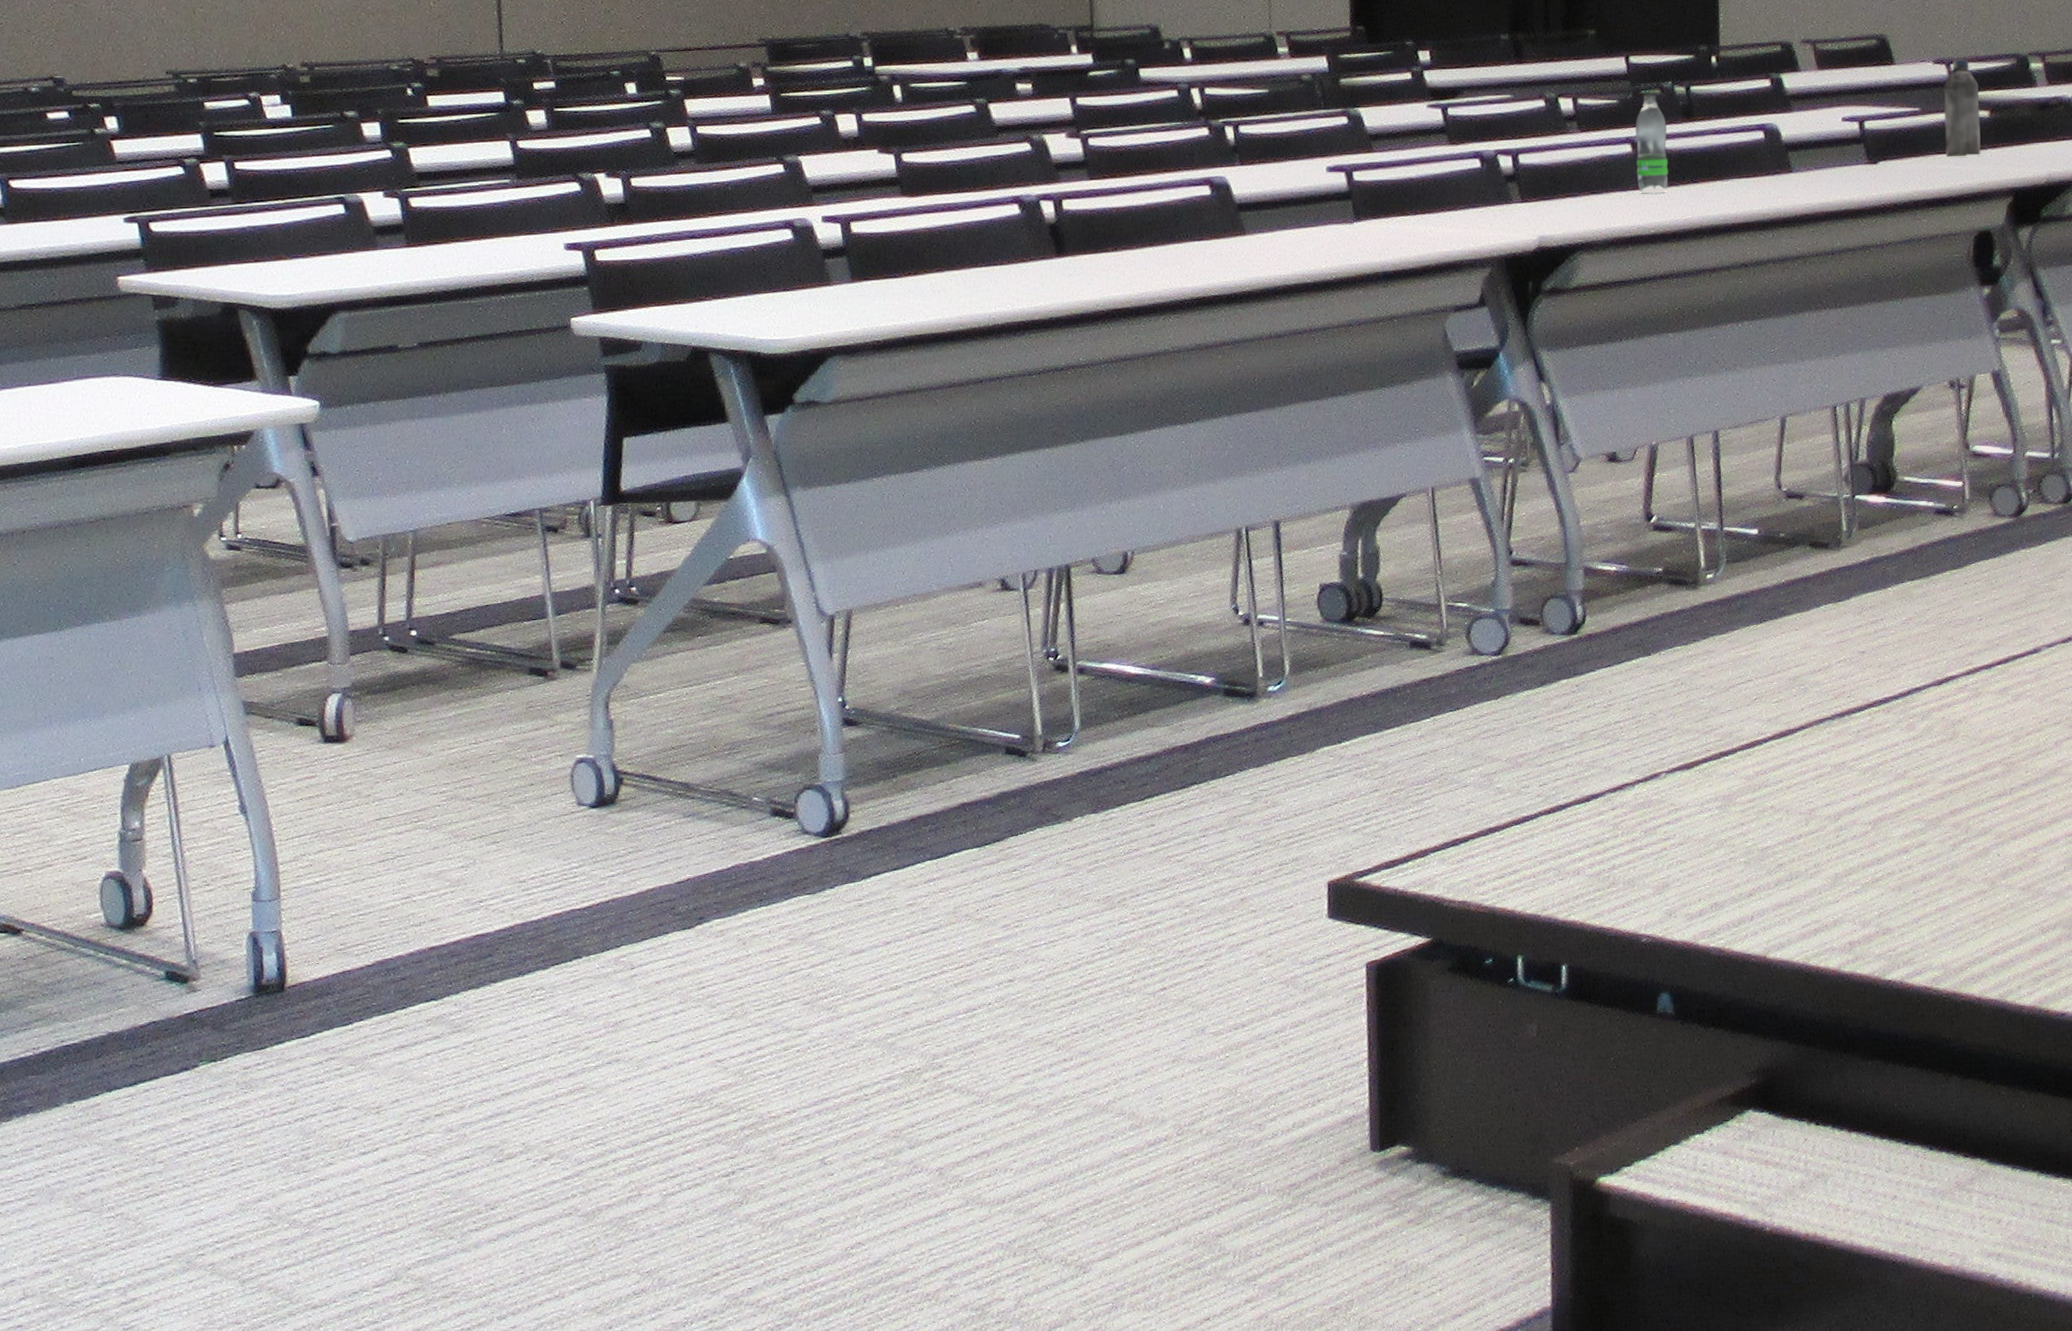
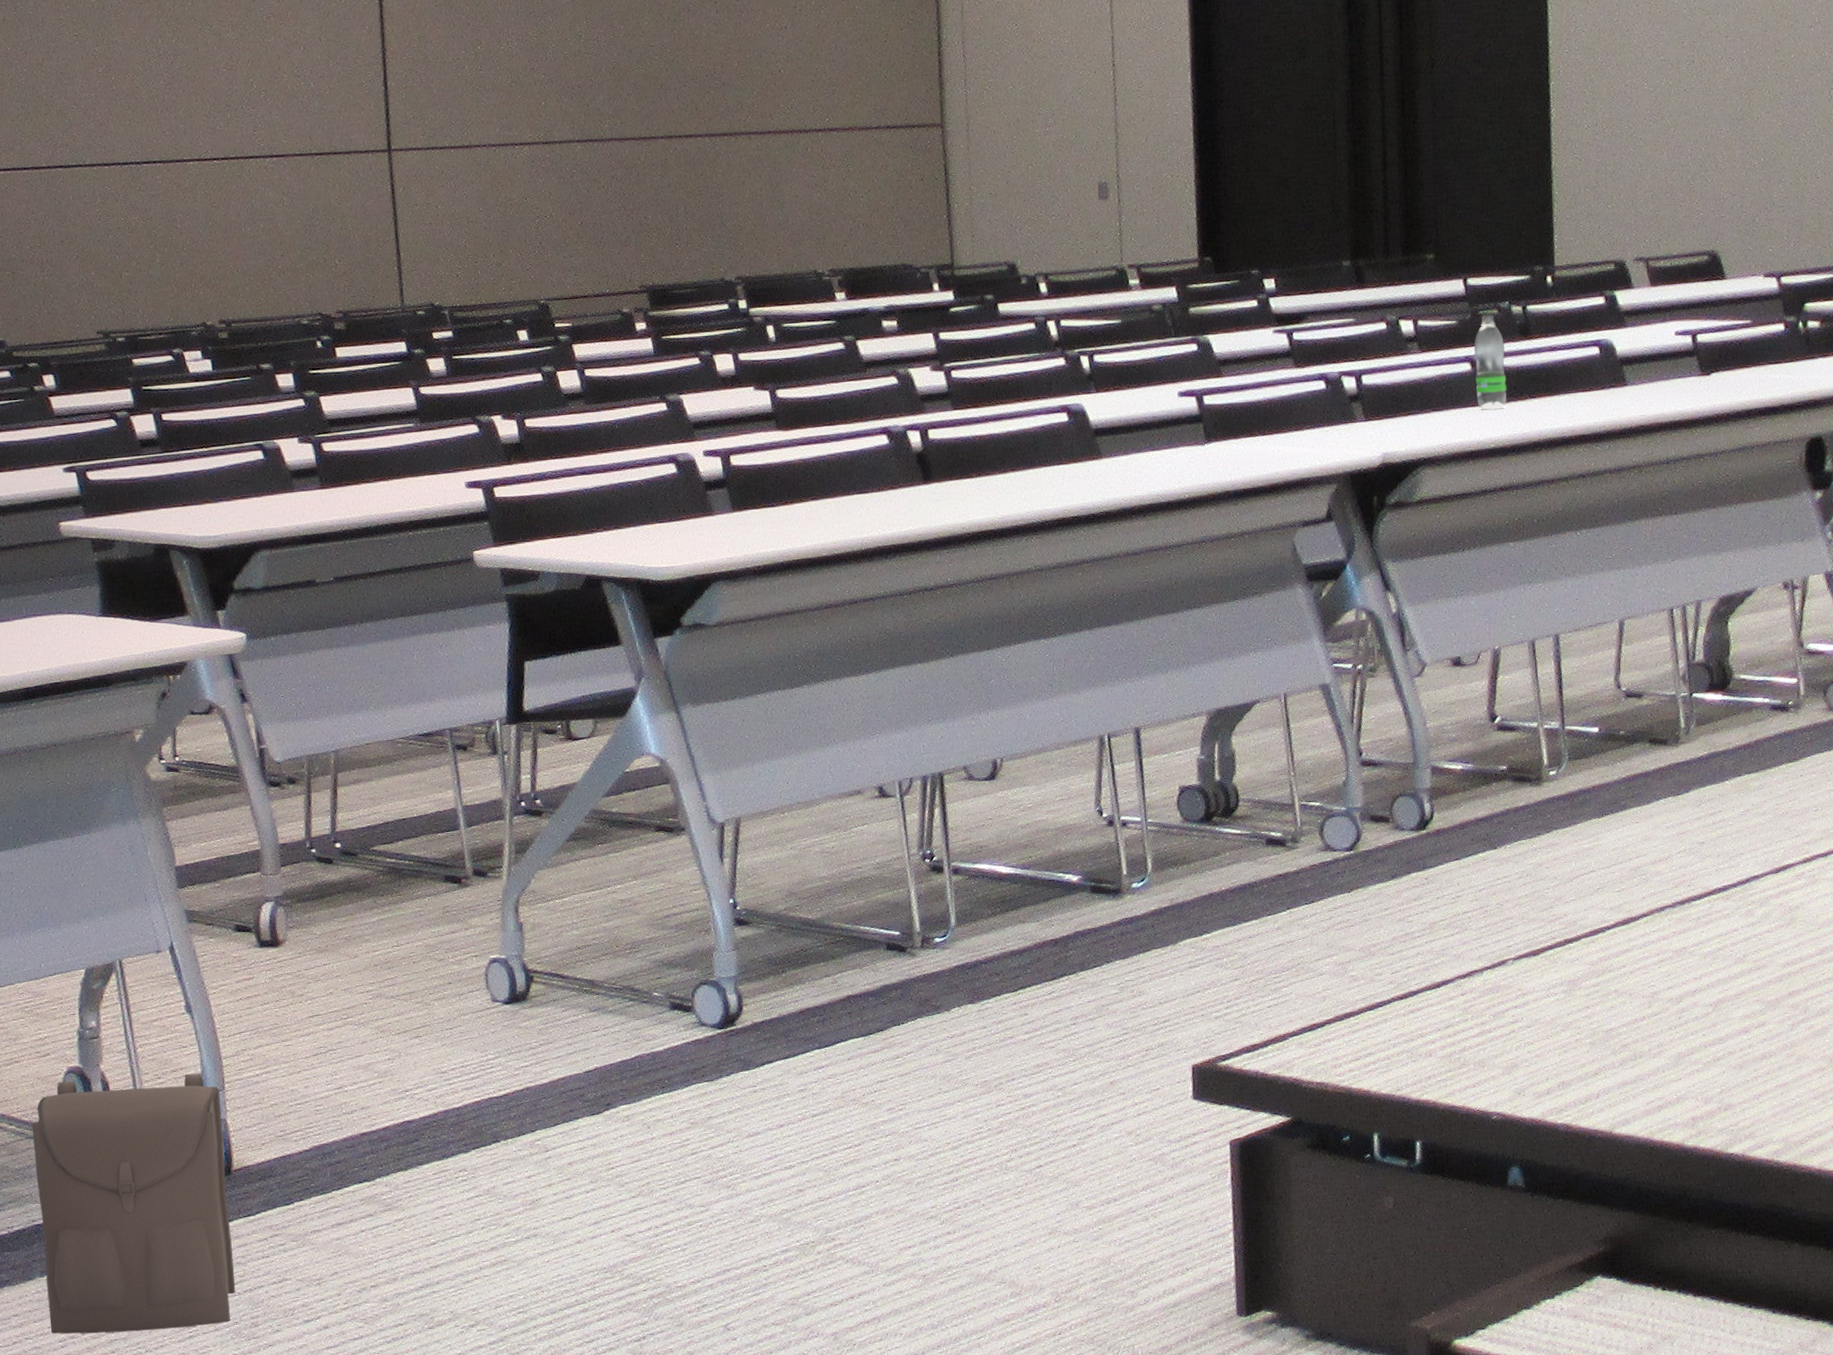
backpack: none [64,879,286,1167] -> present [32,1073,236,1334]
water bottle: present [1943,59,1981,158] -> none [1774,272,1812,368]

